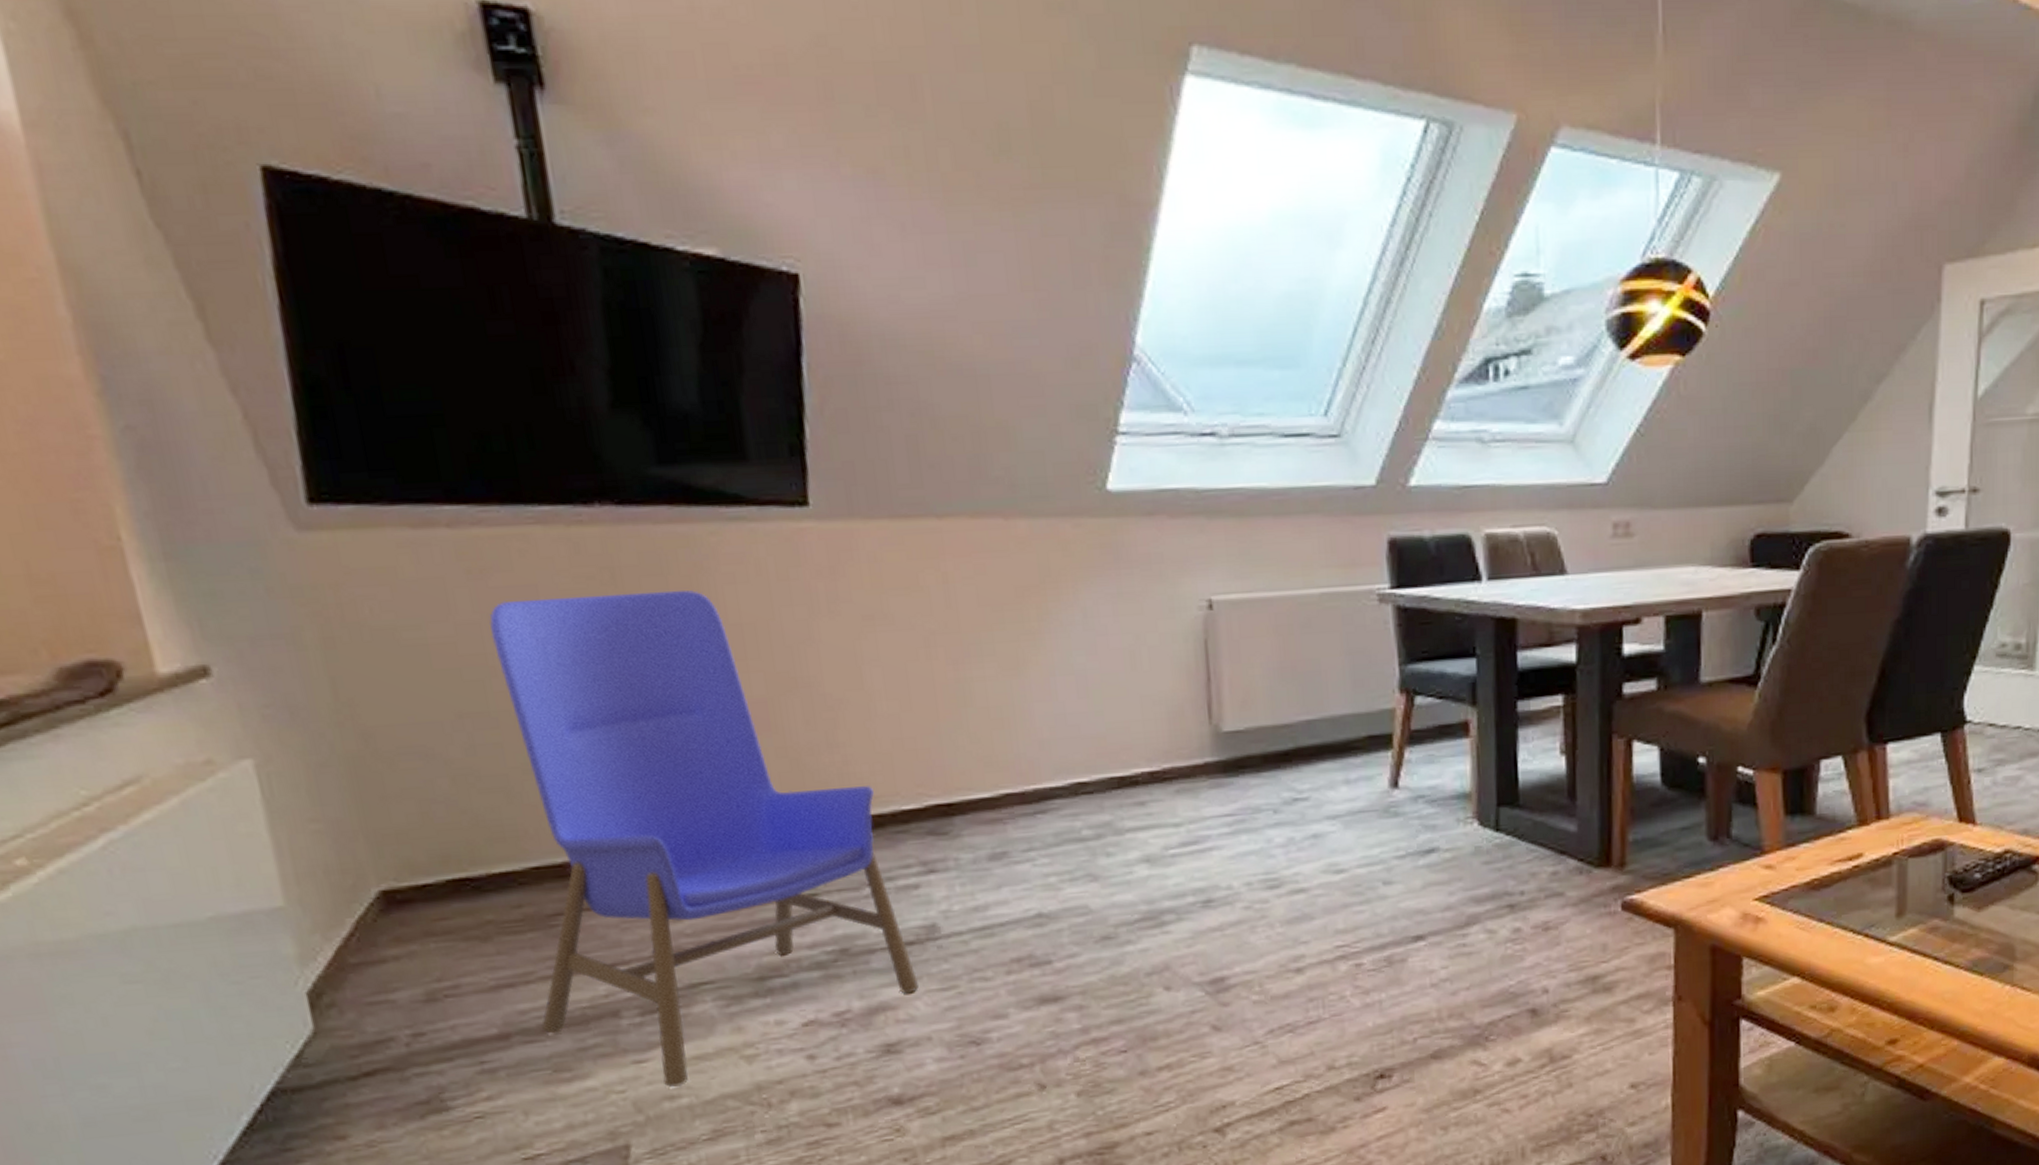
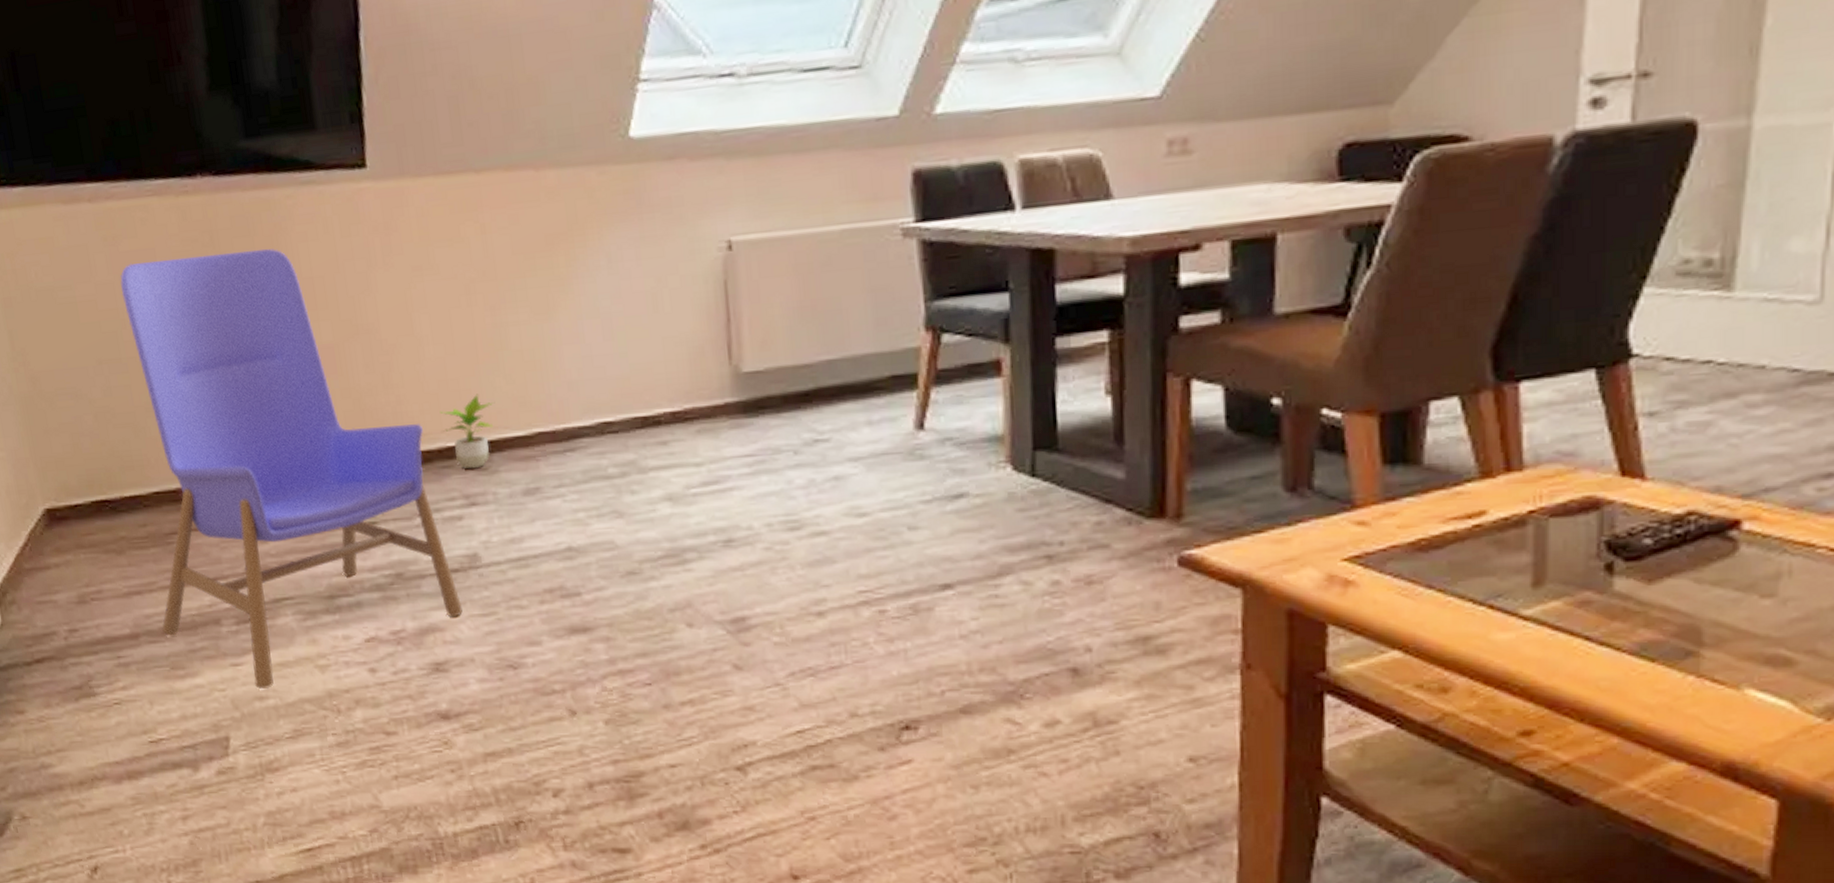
potted plant: none [893,753,958,834] -> present [439,393,496,469]

